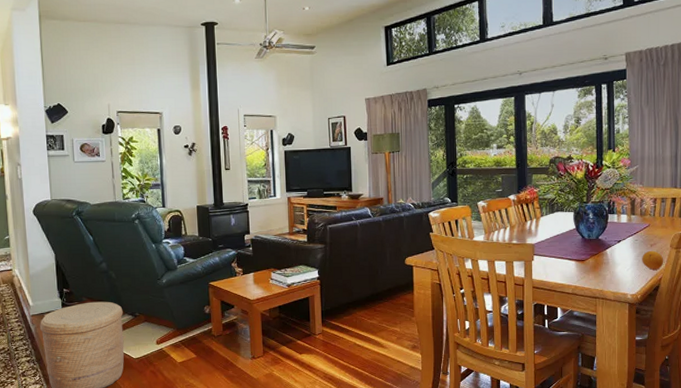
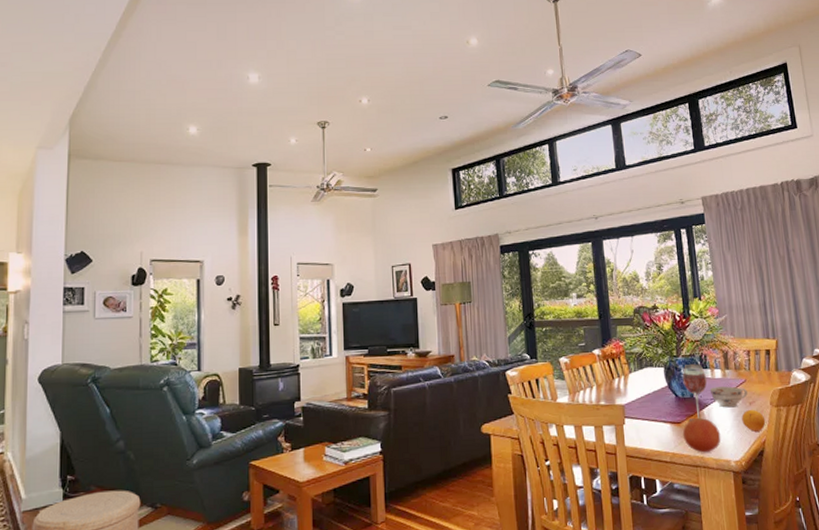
fruit: none [585,256,621,287] -> present [682,417,721,453]
wineglass: none [590,210,613,260] -> present [682,364,709,422]
teacup: none [614,230,650,249] -> present [709,386,748,408]

